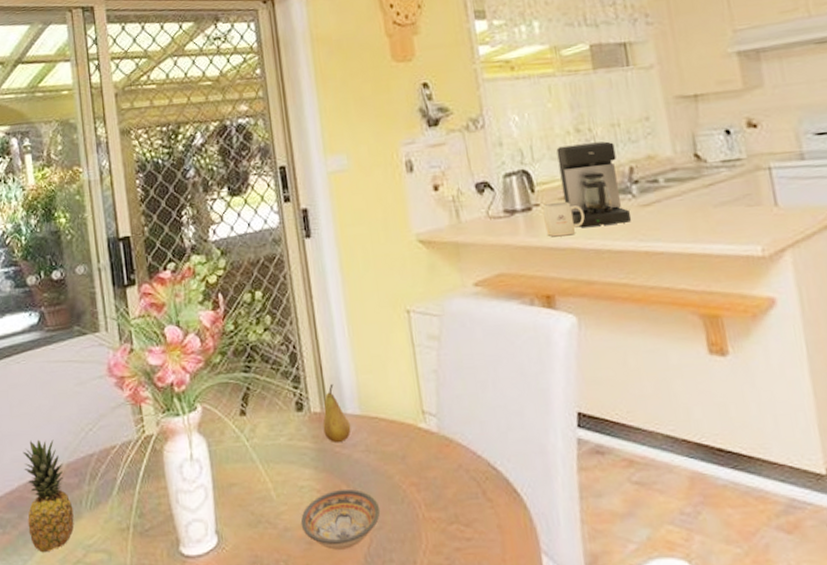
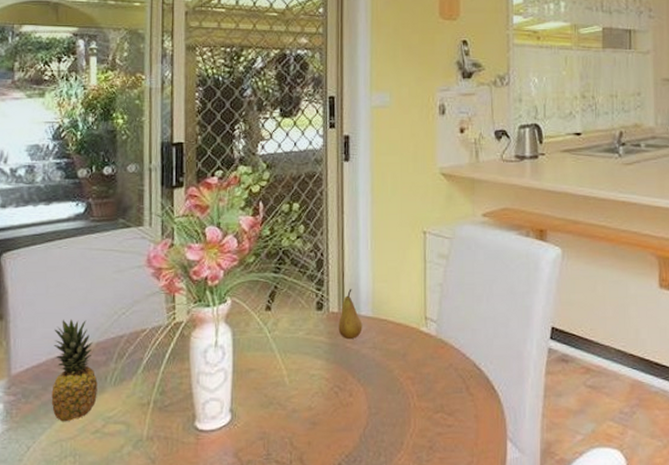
bowl: present [300,488,381,550] -> none [308,379,379,430]
mug: present [543,201,585,237] -> none [547,153,579,182]
coffee maker: present [556,141,631,227] -> none [565,108,615,176]

